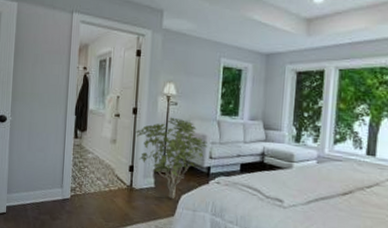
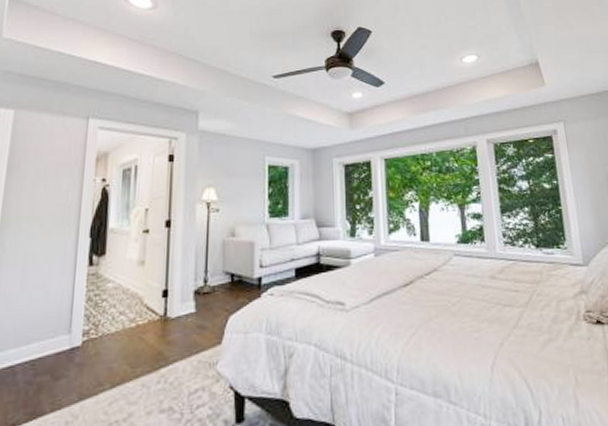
shrub: present [136,117,207,199] -> none [170,226,256,322]

